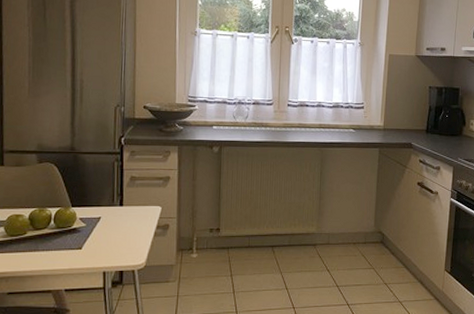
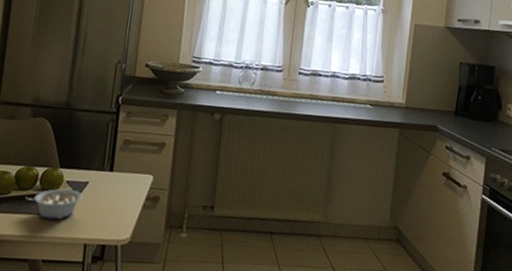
legume: none [41,225,96,253] -> present [25,188,83,220]

